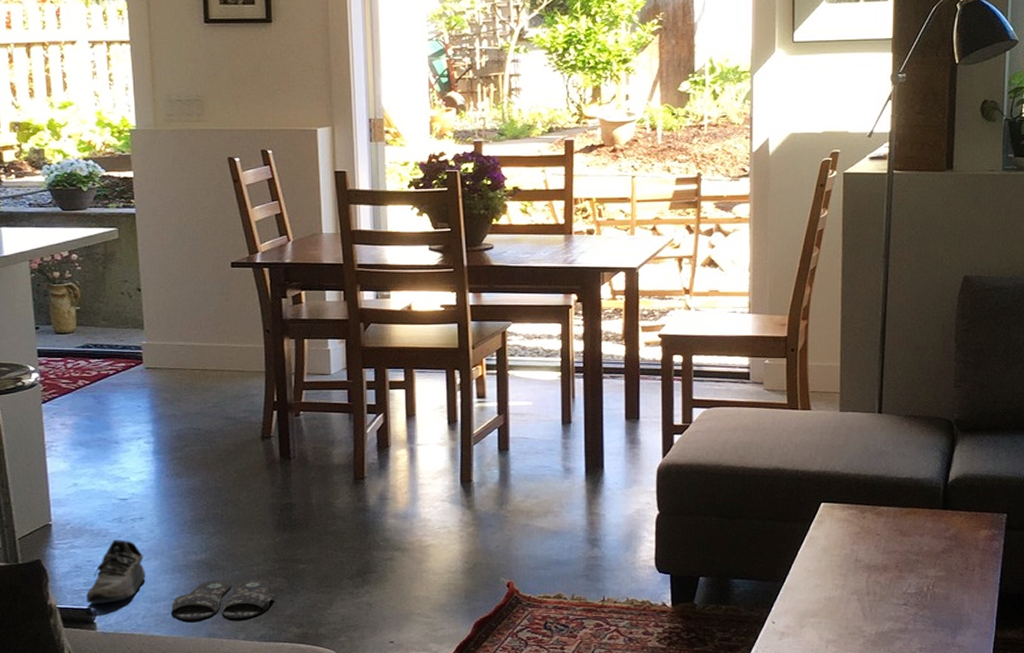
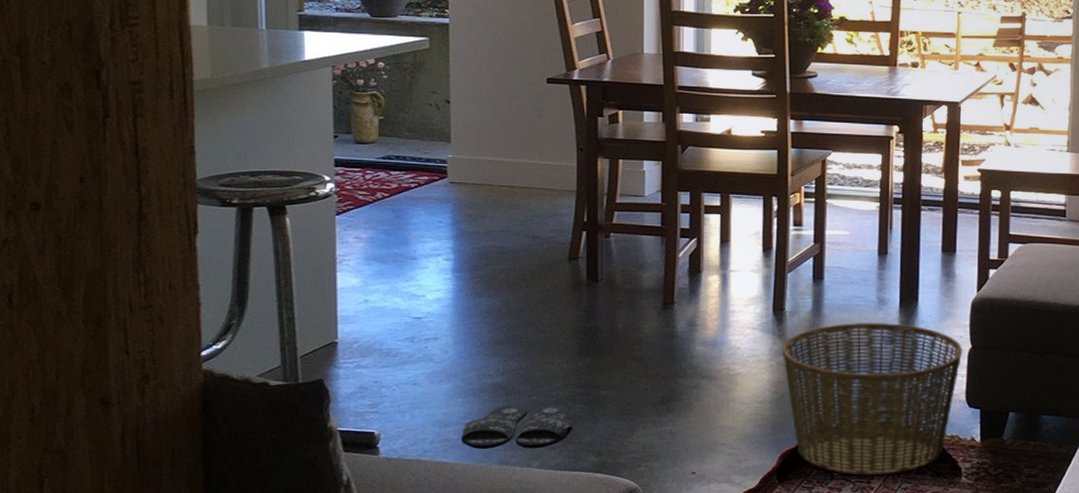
athletic shoe: present [86,540,146,604] -> none [371,360,436,427]
basket: none [471,491,651,643] -> present [782,323,963,477]

